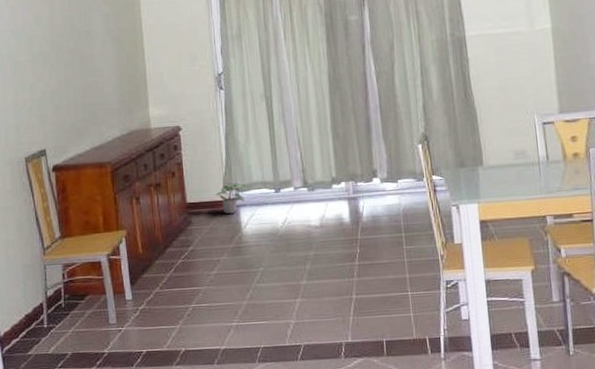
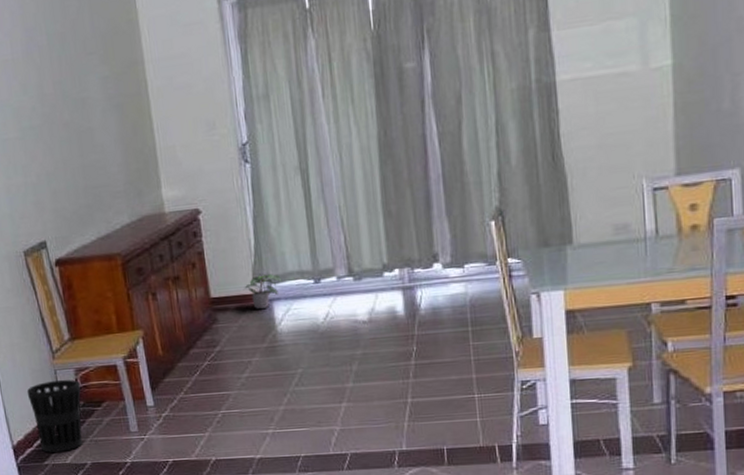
wastebasket: none [17,274,67,343] -> present [26,380,82,453]

